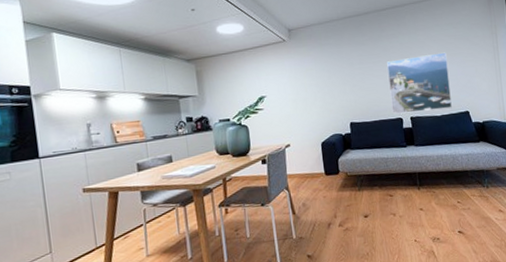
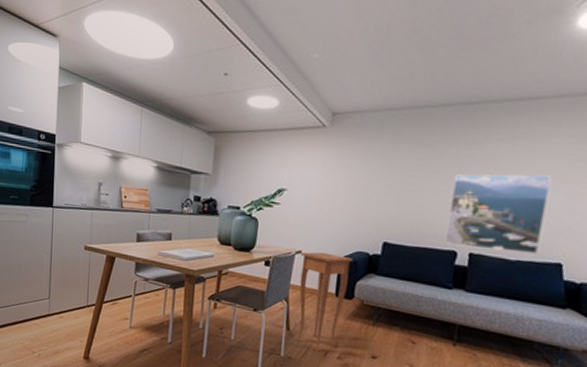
side table: none [289,140,335,226] -> present [296,252,354,352]

